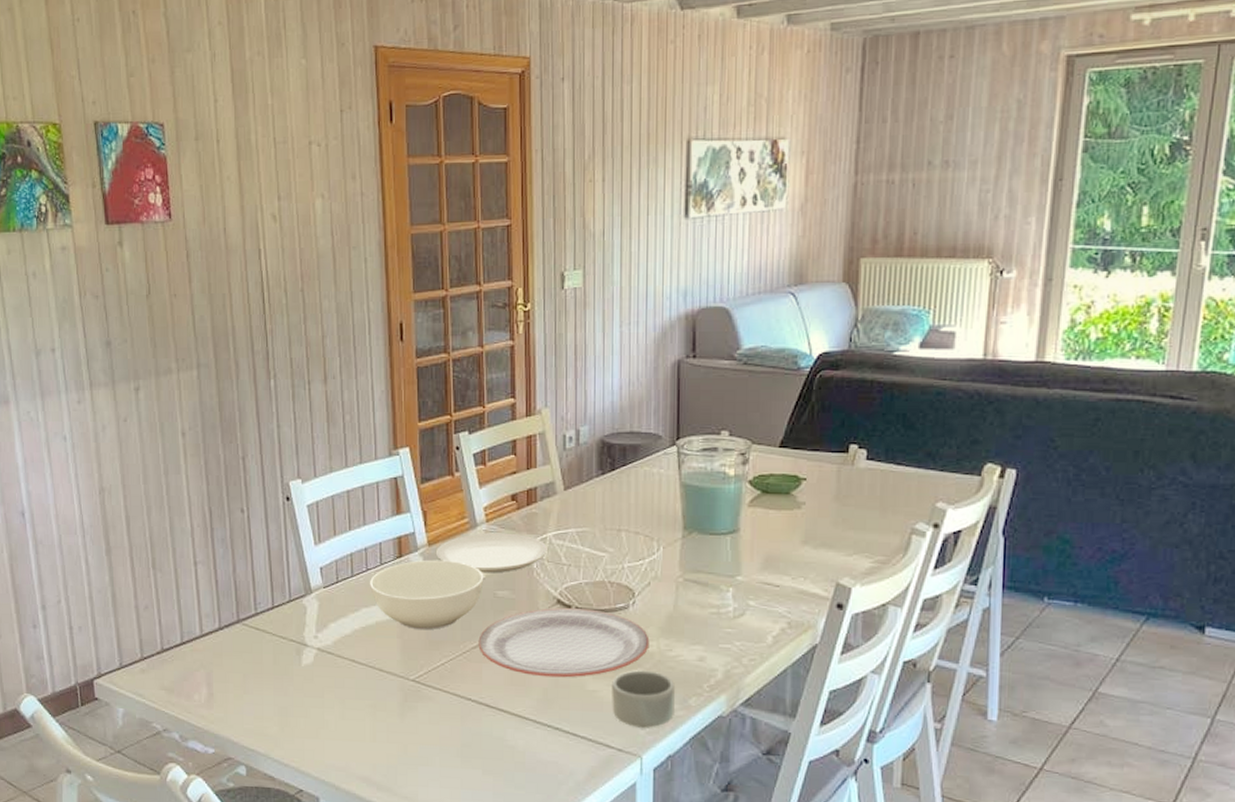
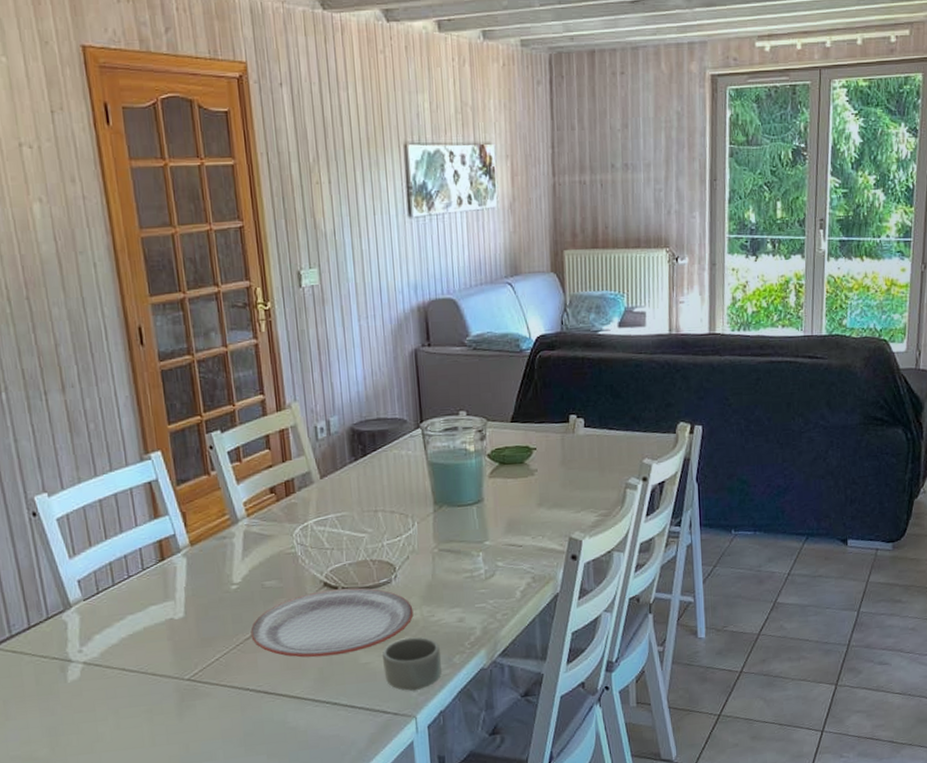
bowl: present [369,559,484,630] -> none [132,557,250,630]
plate: present [436,532,547,573] -> none [199,524,310,566]

